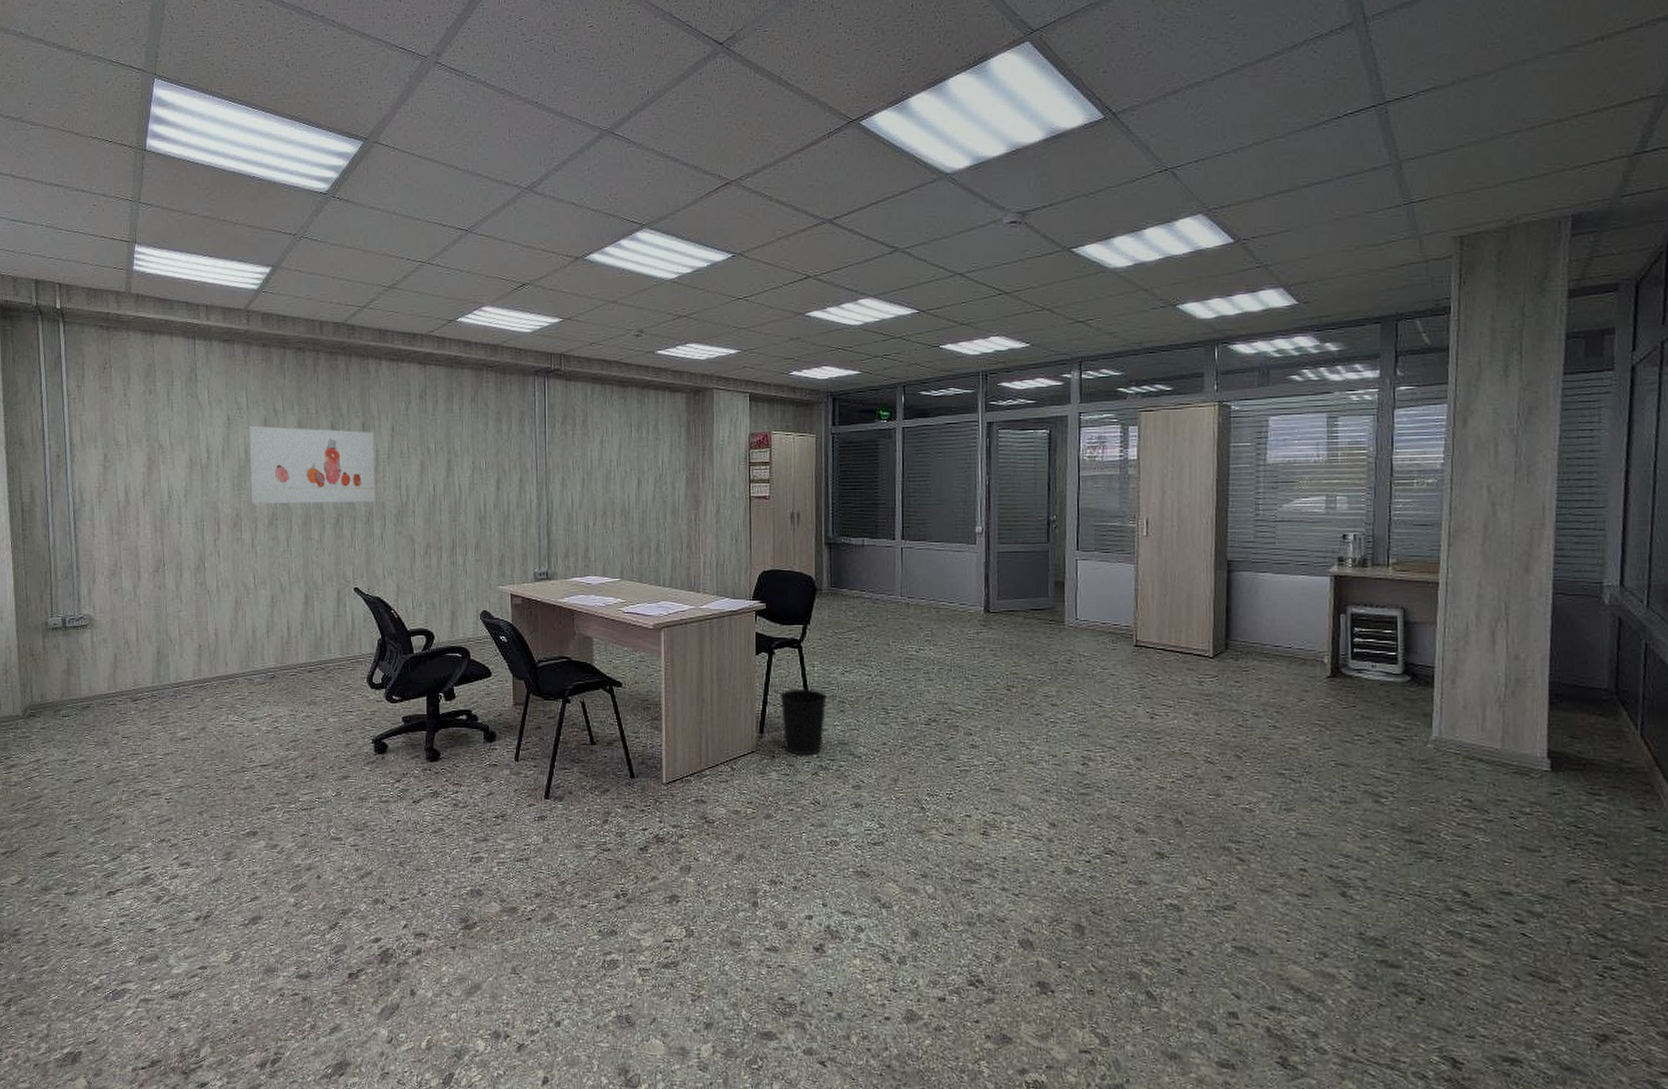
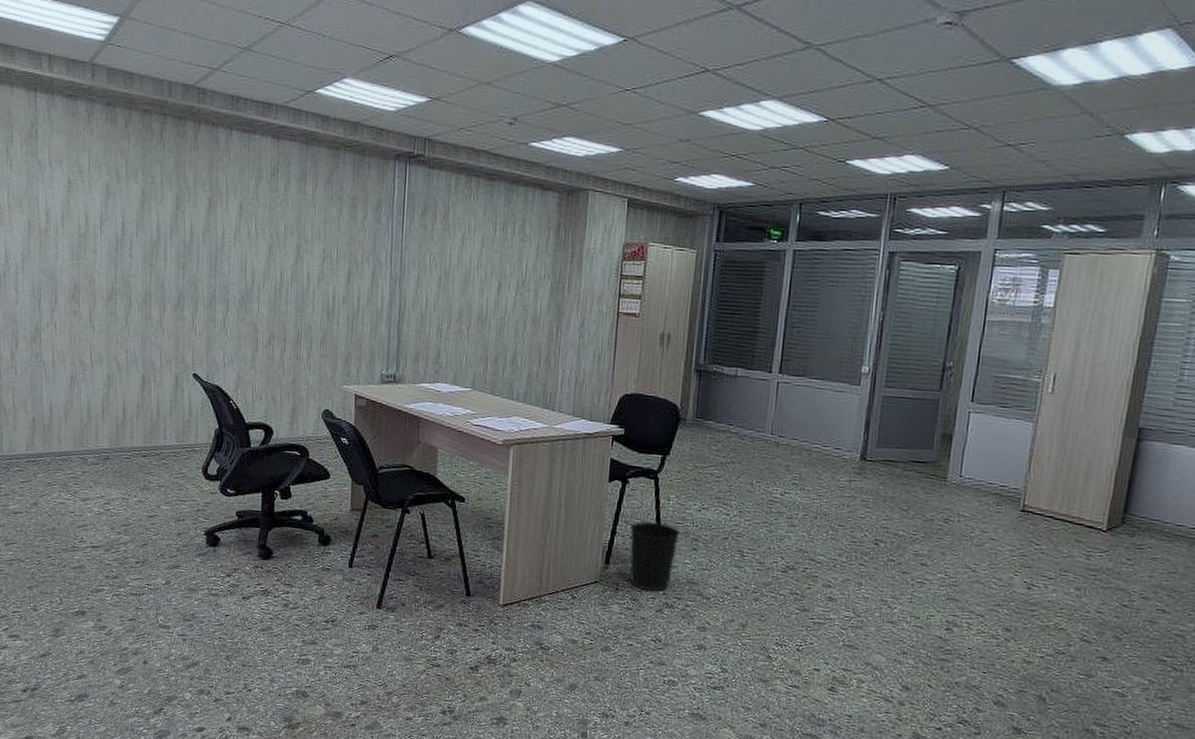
wall art: present [248,425,375,504] -> none [88,191,221,284]

